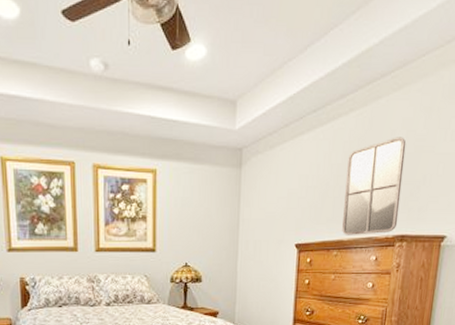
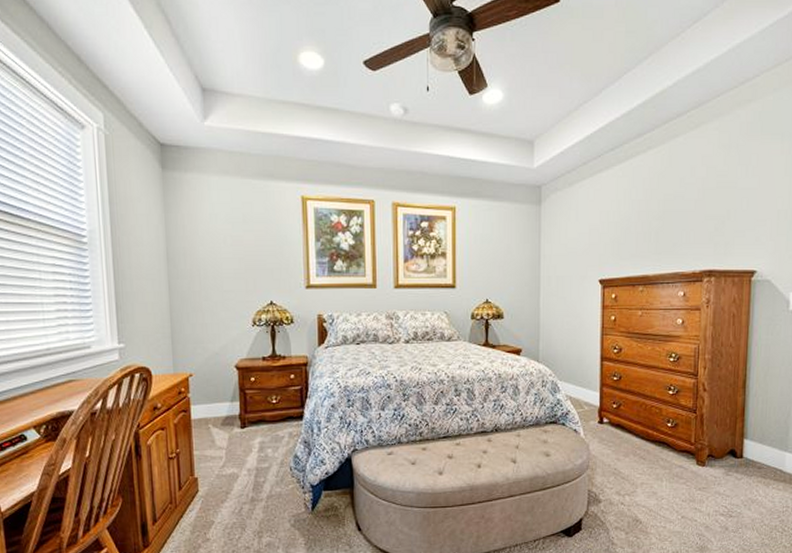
home mirror: present [342,137,406,235] -> none [647,173,707,271]

